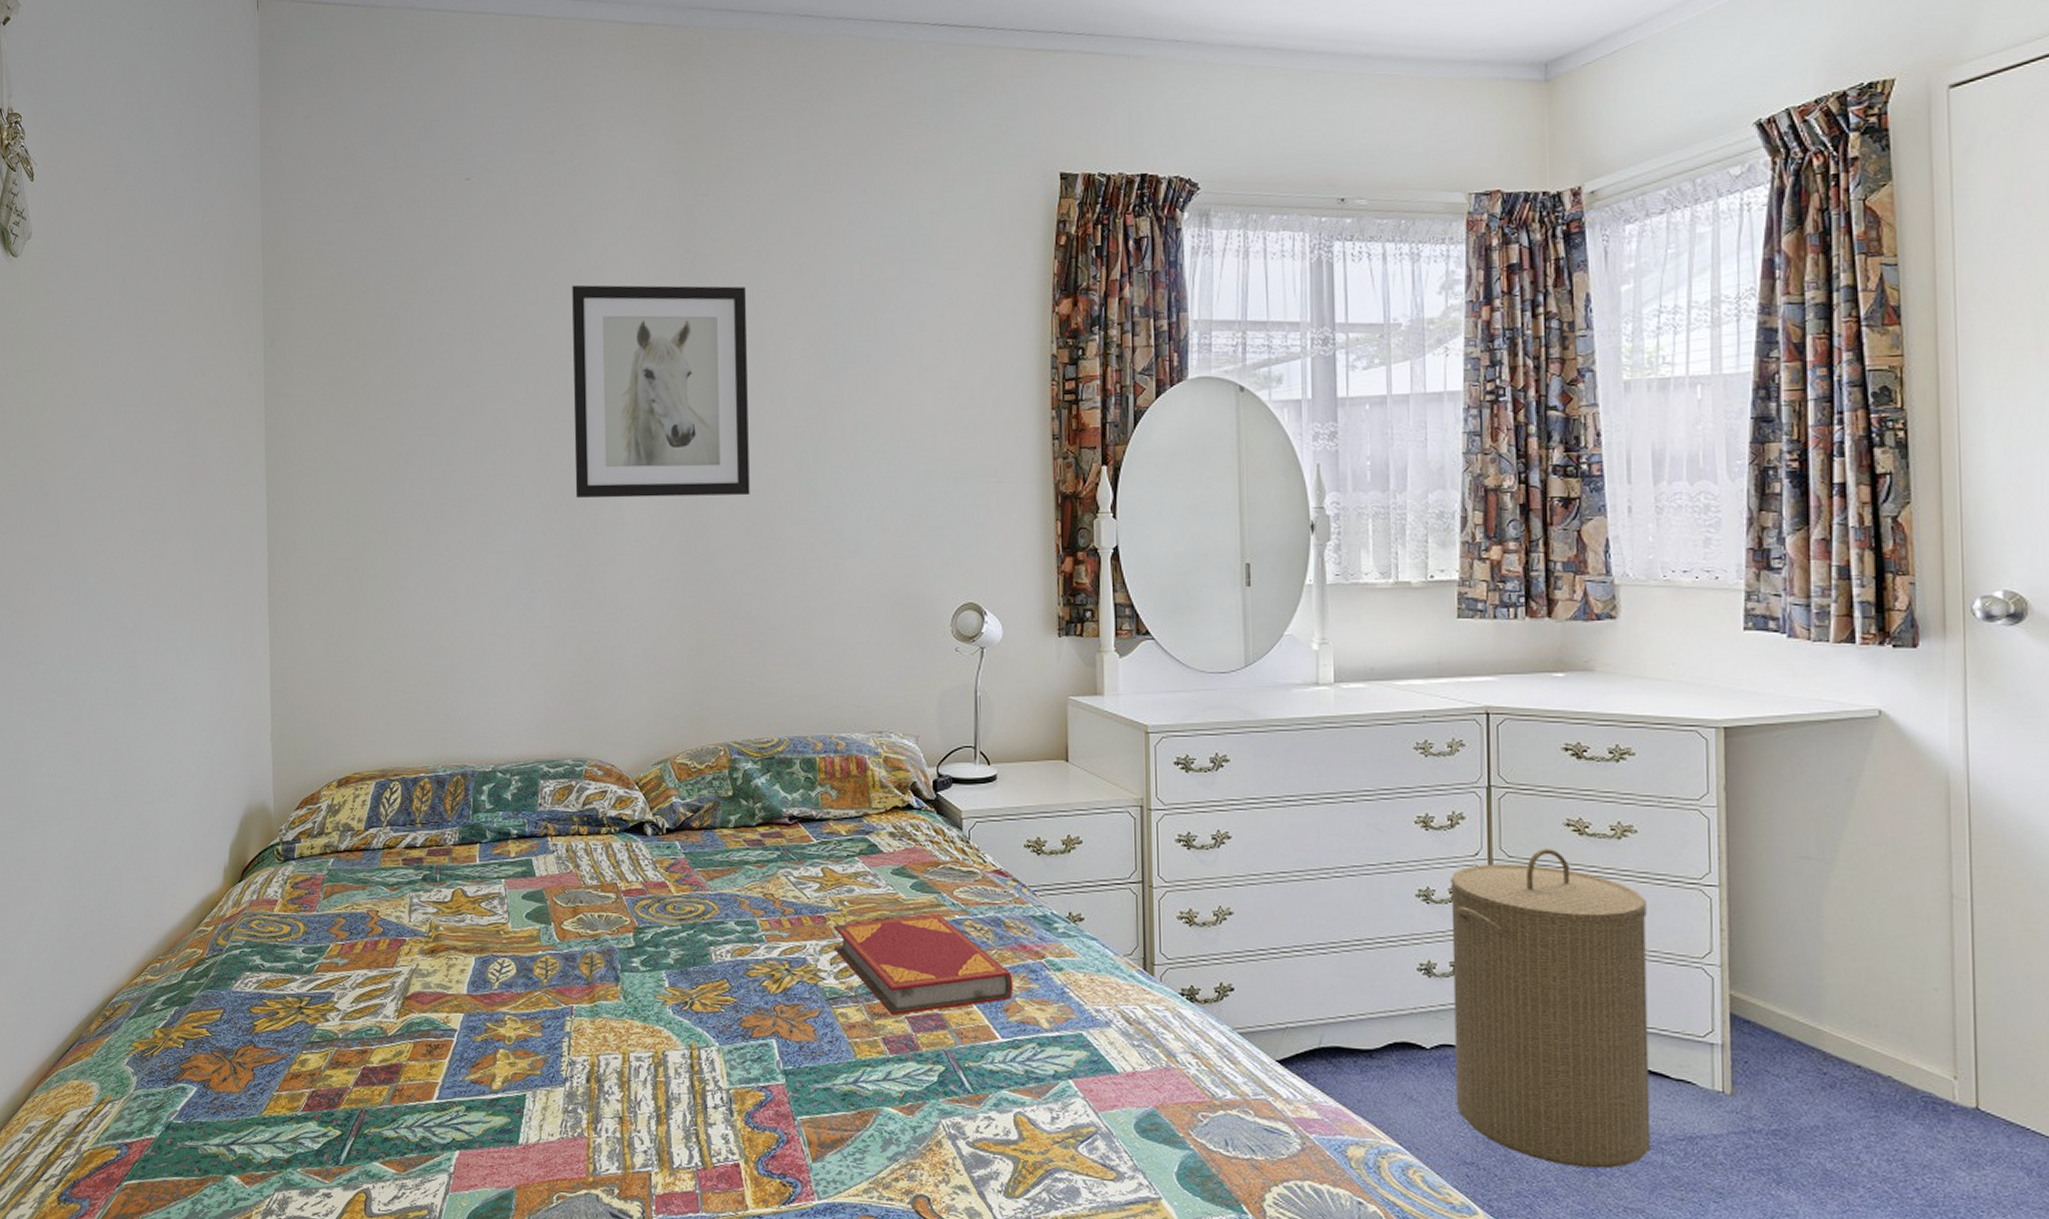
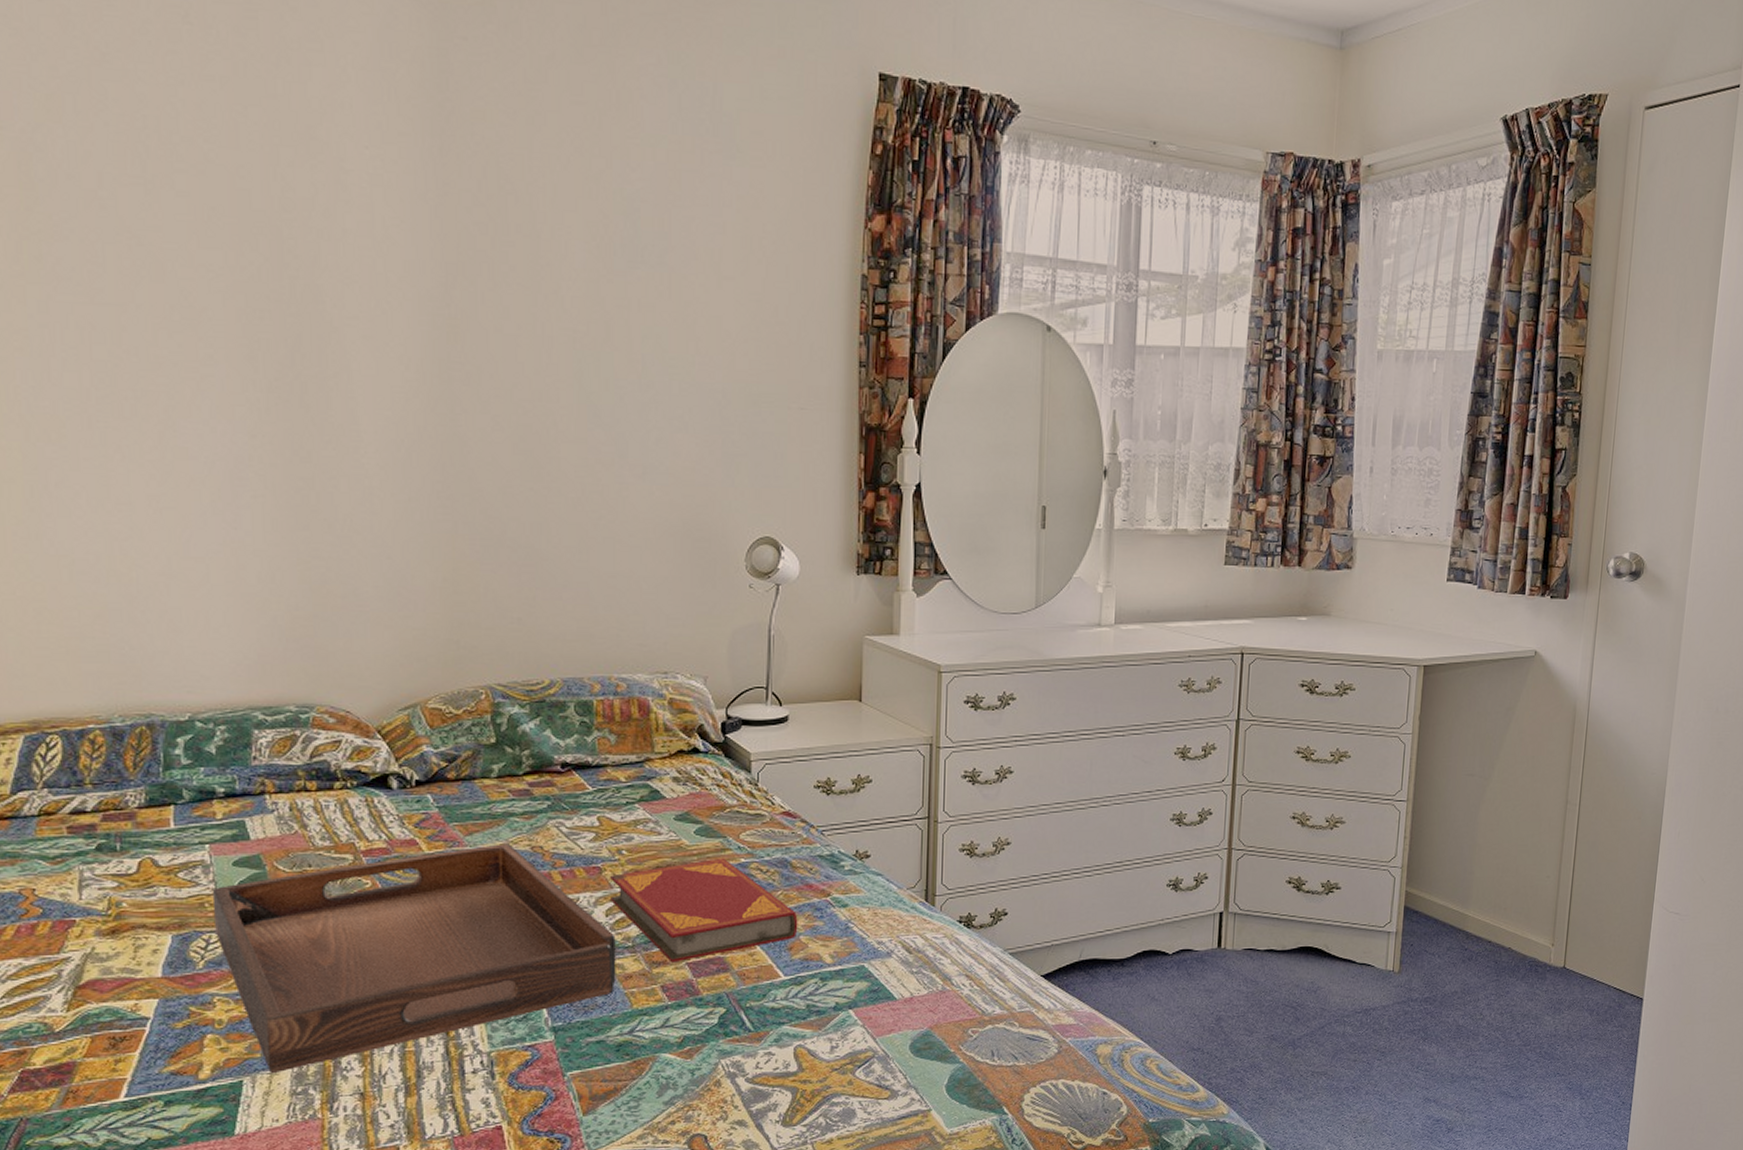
serving tray: none [506,890,841,1090] -> present [212,844,616,1073]
wall art: present [572,284,750,498] -> none [286,129,518,407]
laundry hamper: present [1450,849,1651,1169] -> none [1190,774,1352,1043]

